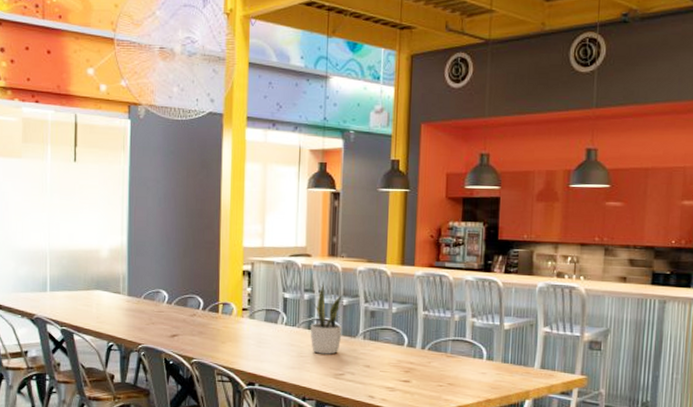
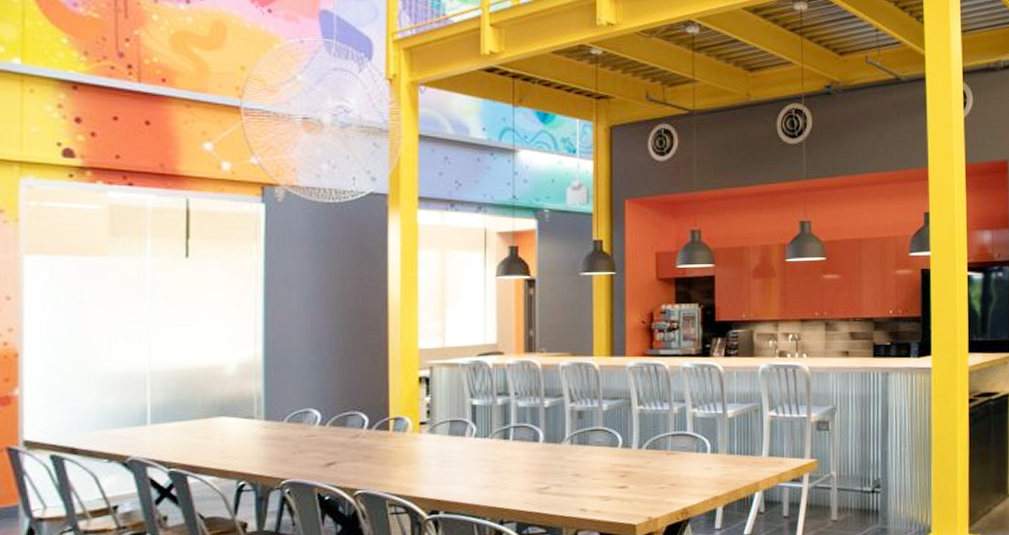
potted plant: present [310,283,344,355] -> none [505,384,545,467]

